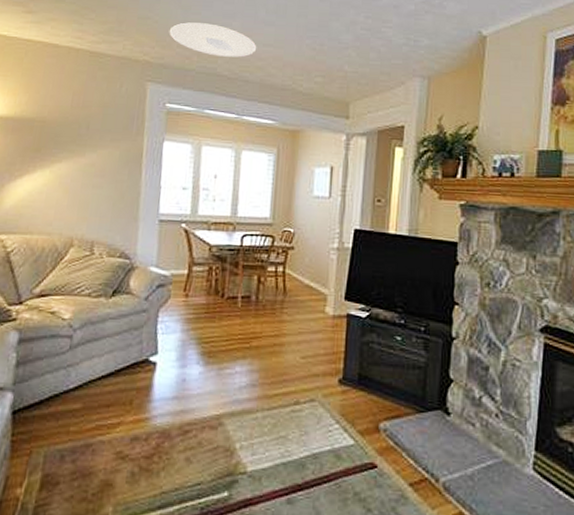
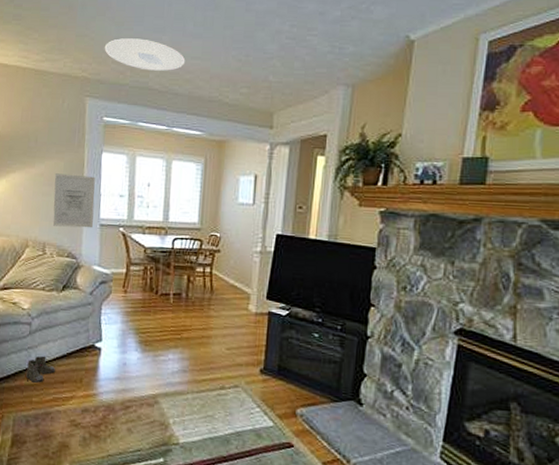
boots: none [62,374,100,408] -> present [25,355,55,383]
wall art: none [103,163,155,225] -> present [53,173,95,228]

